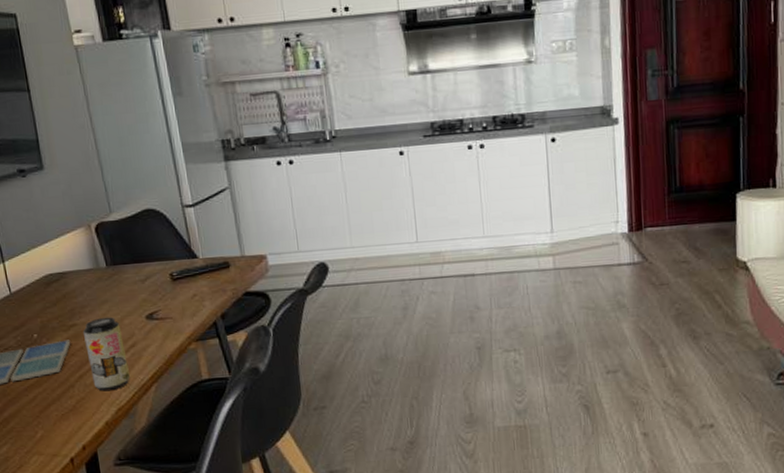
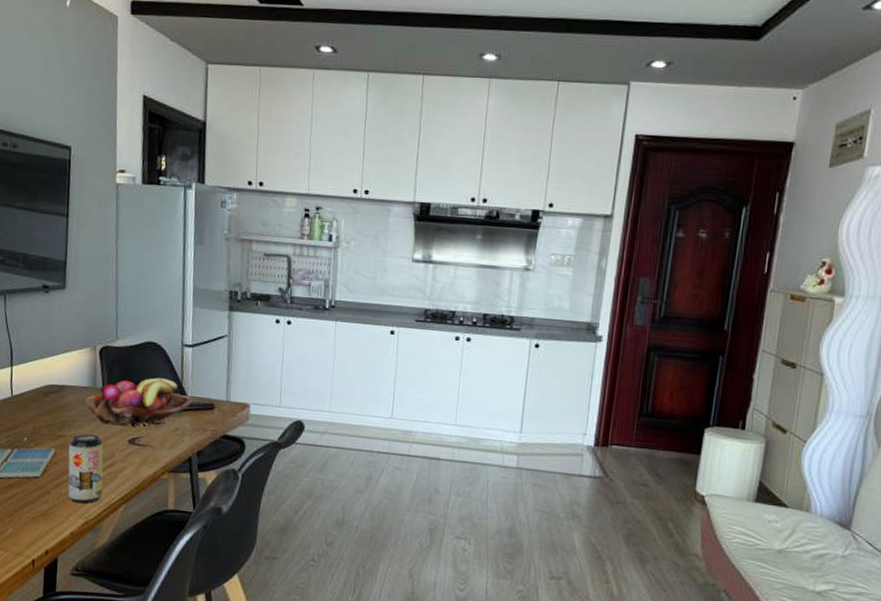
fruit basket: none [90,245,203,305] -> present [84,377,190,427]

